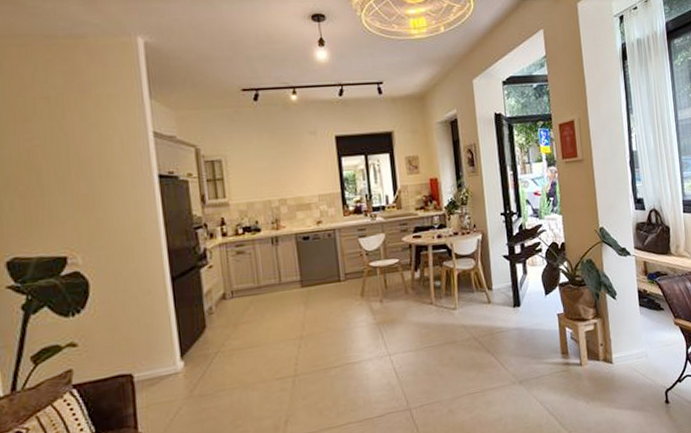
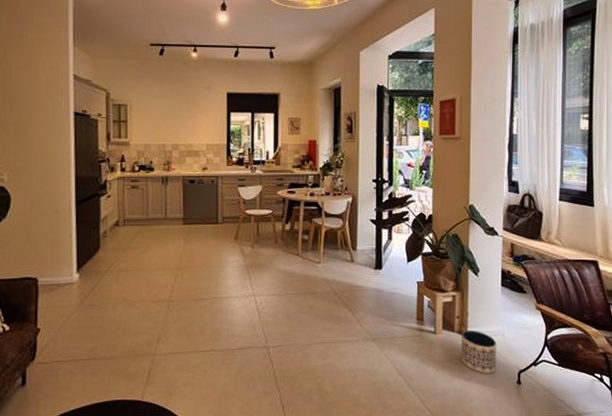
planter: none [607,355,645,399] -> present [461,330,497,373]

